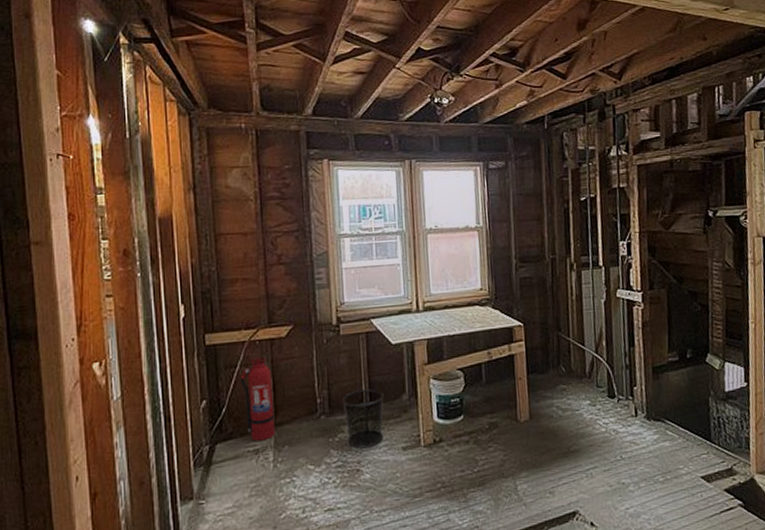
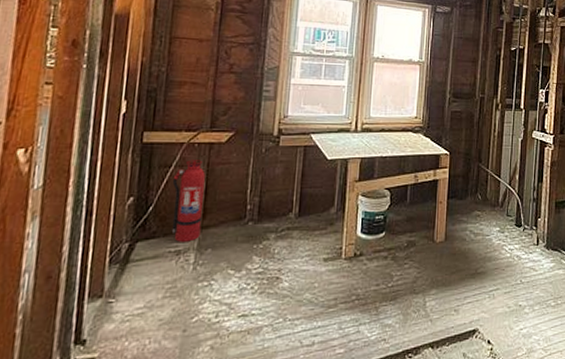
waste bin: present [342,388,384,449] -> none [271,200,313,257]

